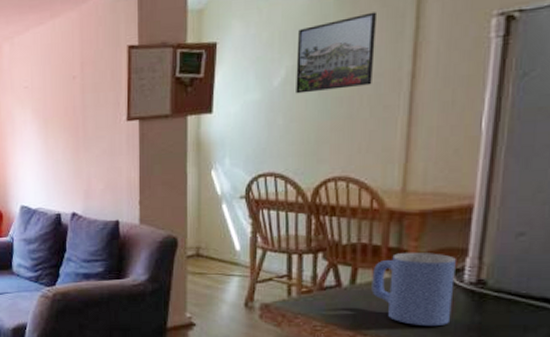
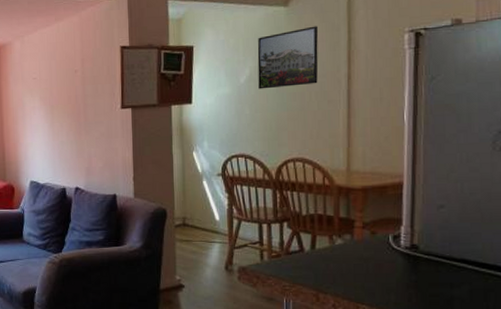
mug: present [371,253,456,327] -> none [328,222,394,285]

